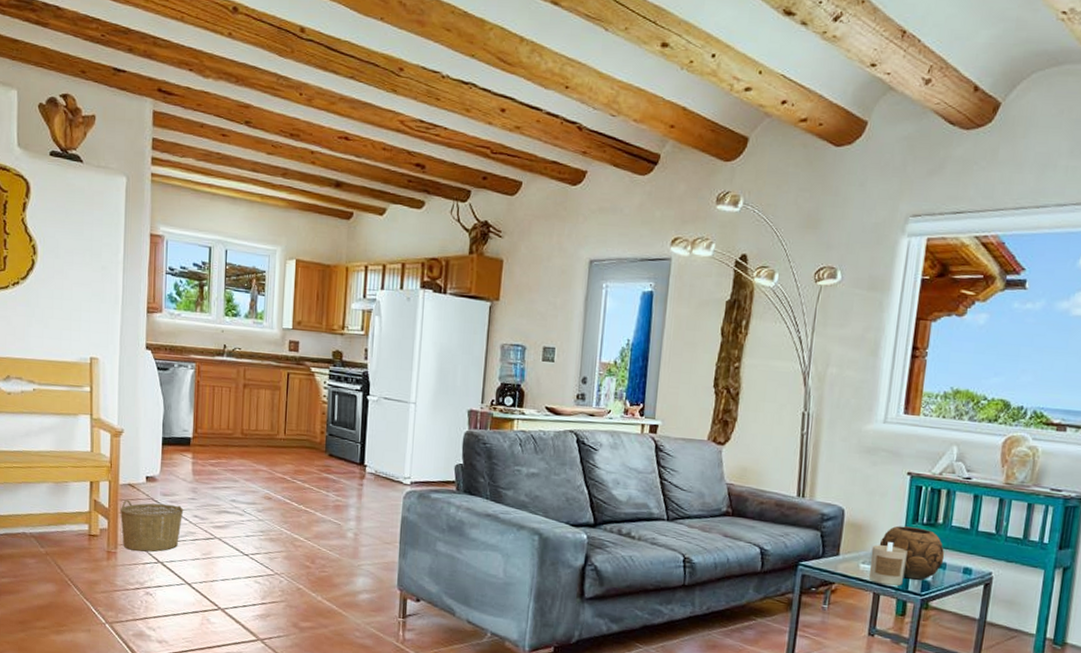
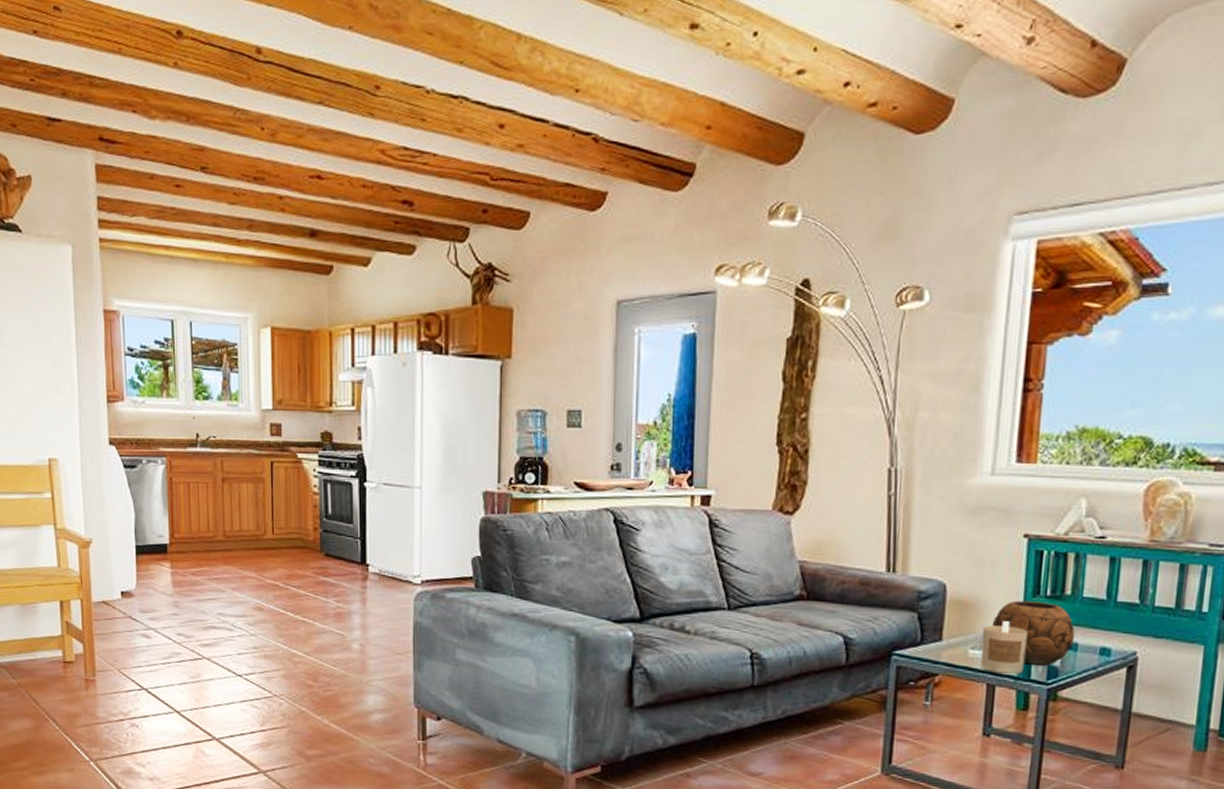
basket: present [120,499,184,552] -> none [95,619,166,678]

